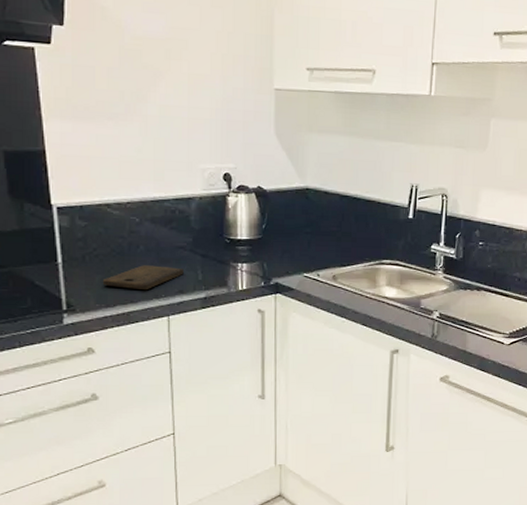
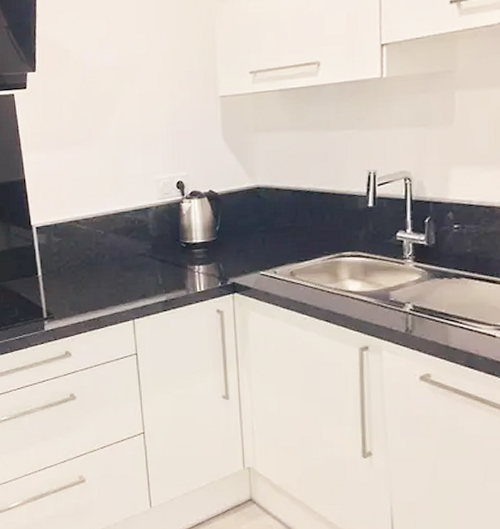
cutting board: present [102,265,184,291] -> none [75,273,145,297]

